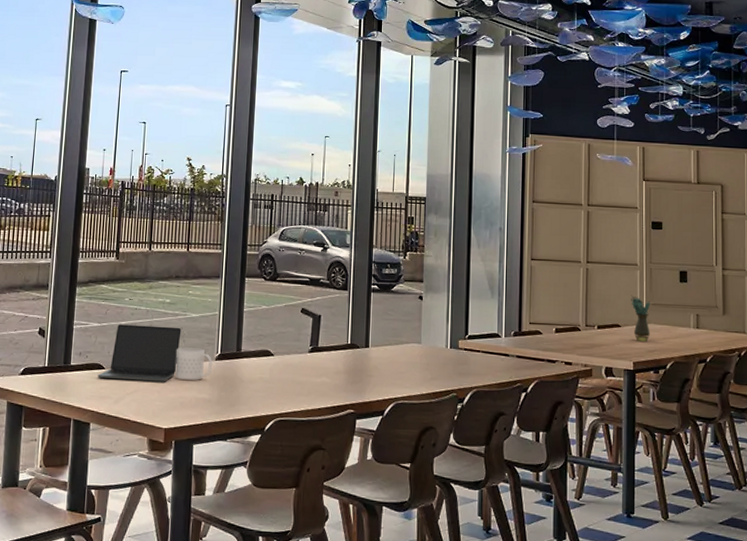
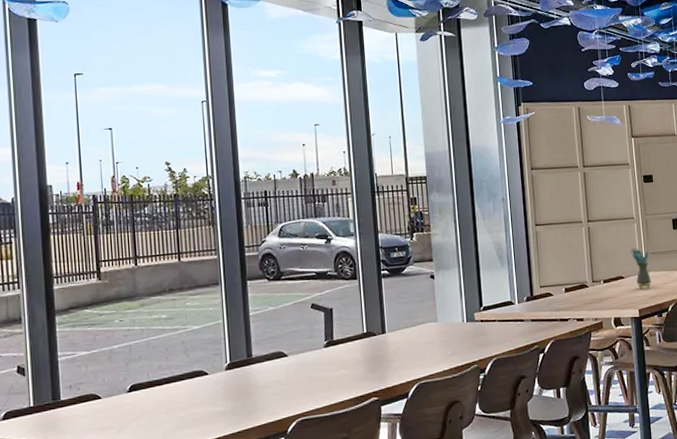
laptop: present [98,324,182,382] -> none [94,342,184,410]
mug: present [175,347,213,381] -> none [181,360,223,397]

